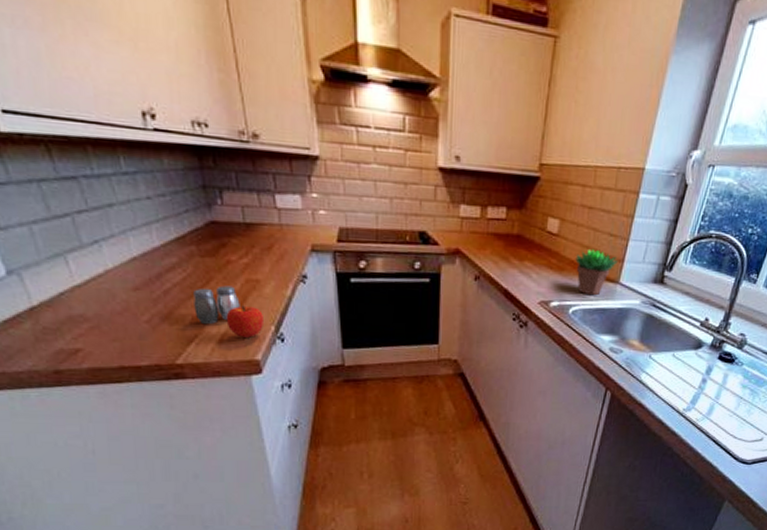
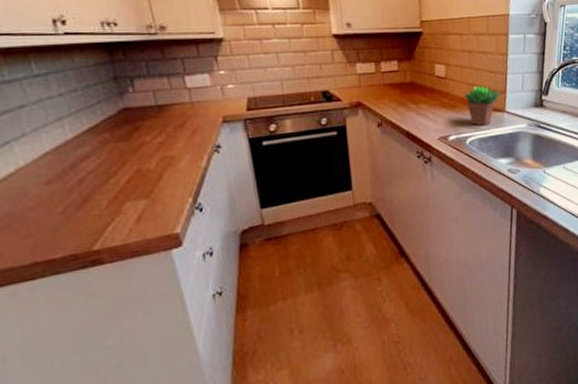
salt and pepper shaker: present [193,285,240,325] -> none [108,165,157,207]
fruit: present [226,305,263,339] -> none [142,181,181,215]

